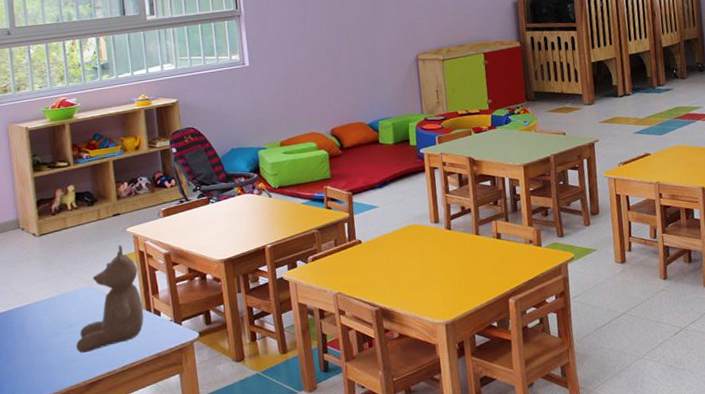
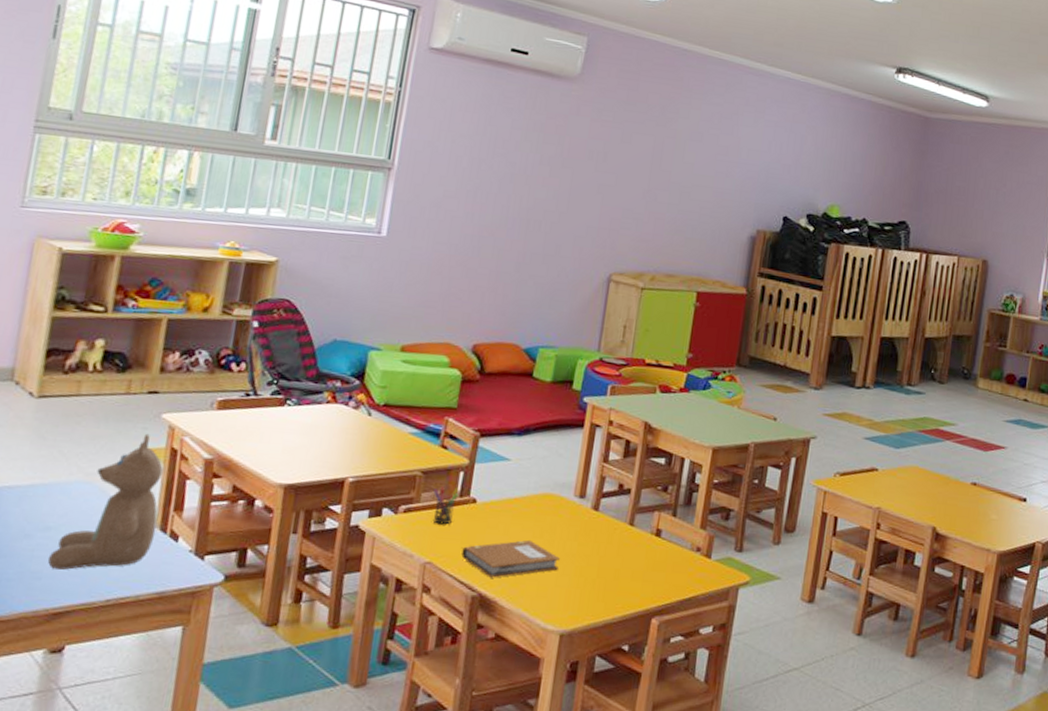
pen holder: none [329,235,348,265] -> present [432,486,459,525]
notebook: none [360,261,432,295] -> present [461,539,560,578]

